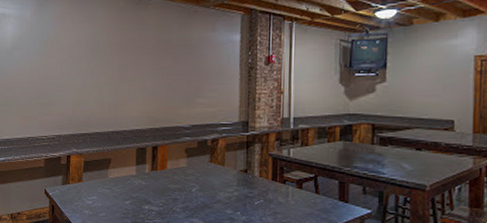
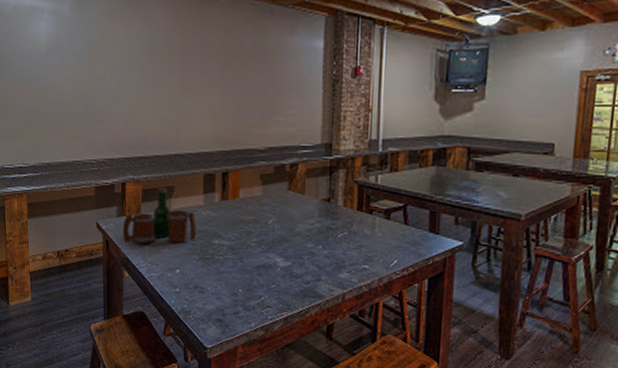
tavern set: none [66,159,129,209] -> present [122,187,196,244]

